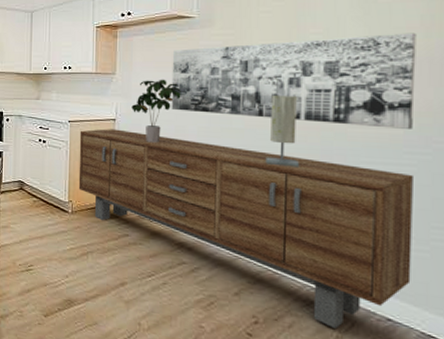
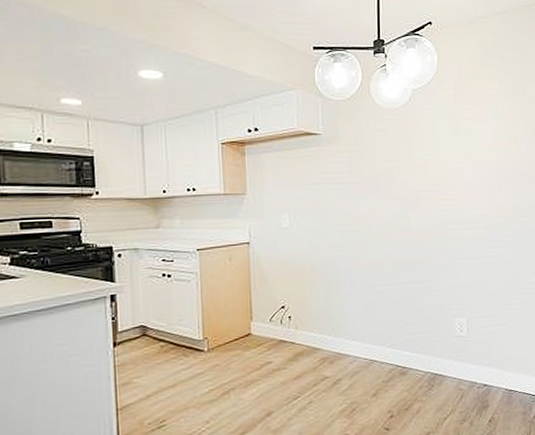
sideboard: present [78,129,413,329] -> none [211,253,497,404]
potted plant: present [131,79,181,143] -> none [265,197,313,263]
wall art: present [171,33,416,129] -> none [302,149,491,229]
table lamp: present [265,94,300,167] -> none [390,206,417,271]

